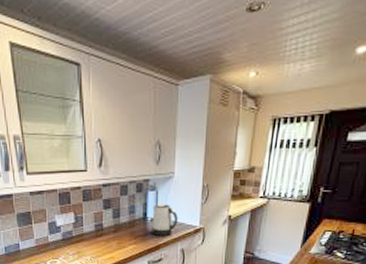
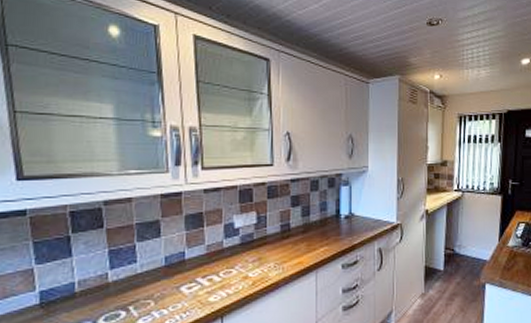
kettle: present [152,204,178,236] -> none [346,199,373,235]

